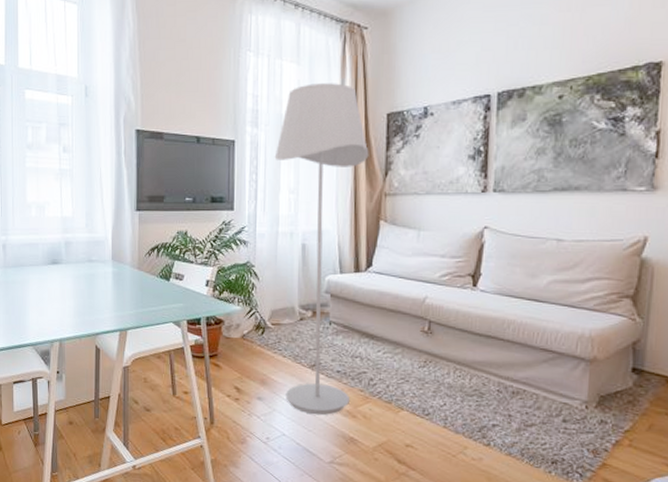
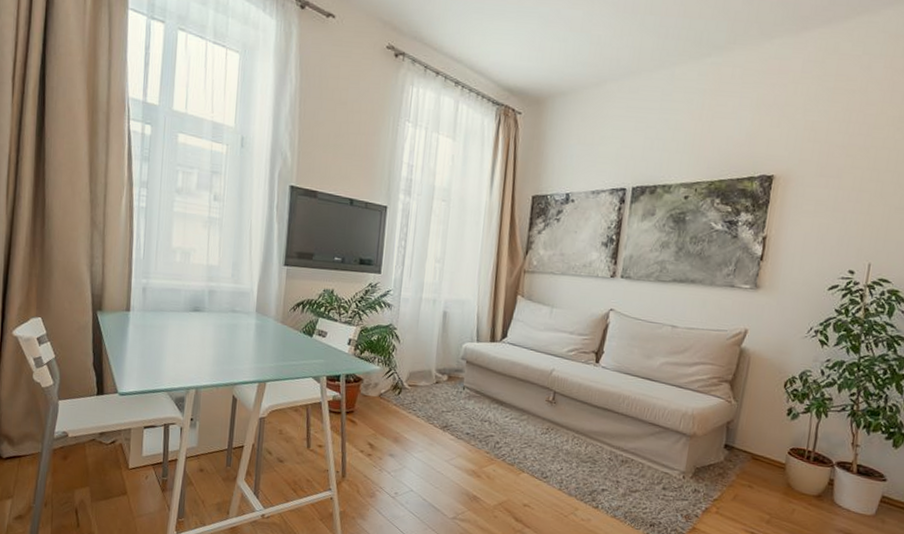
floor lamp: present [274,83,369,415] -> none [416,159,513,474]

